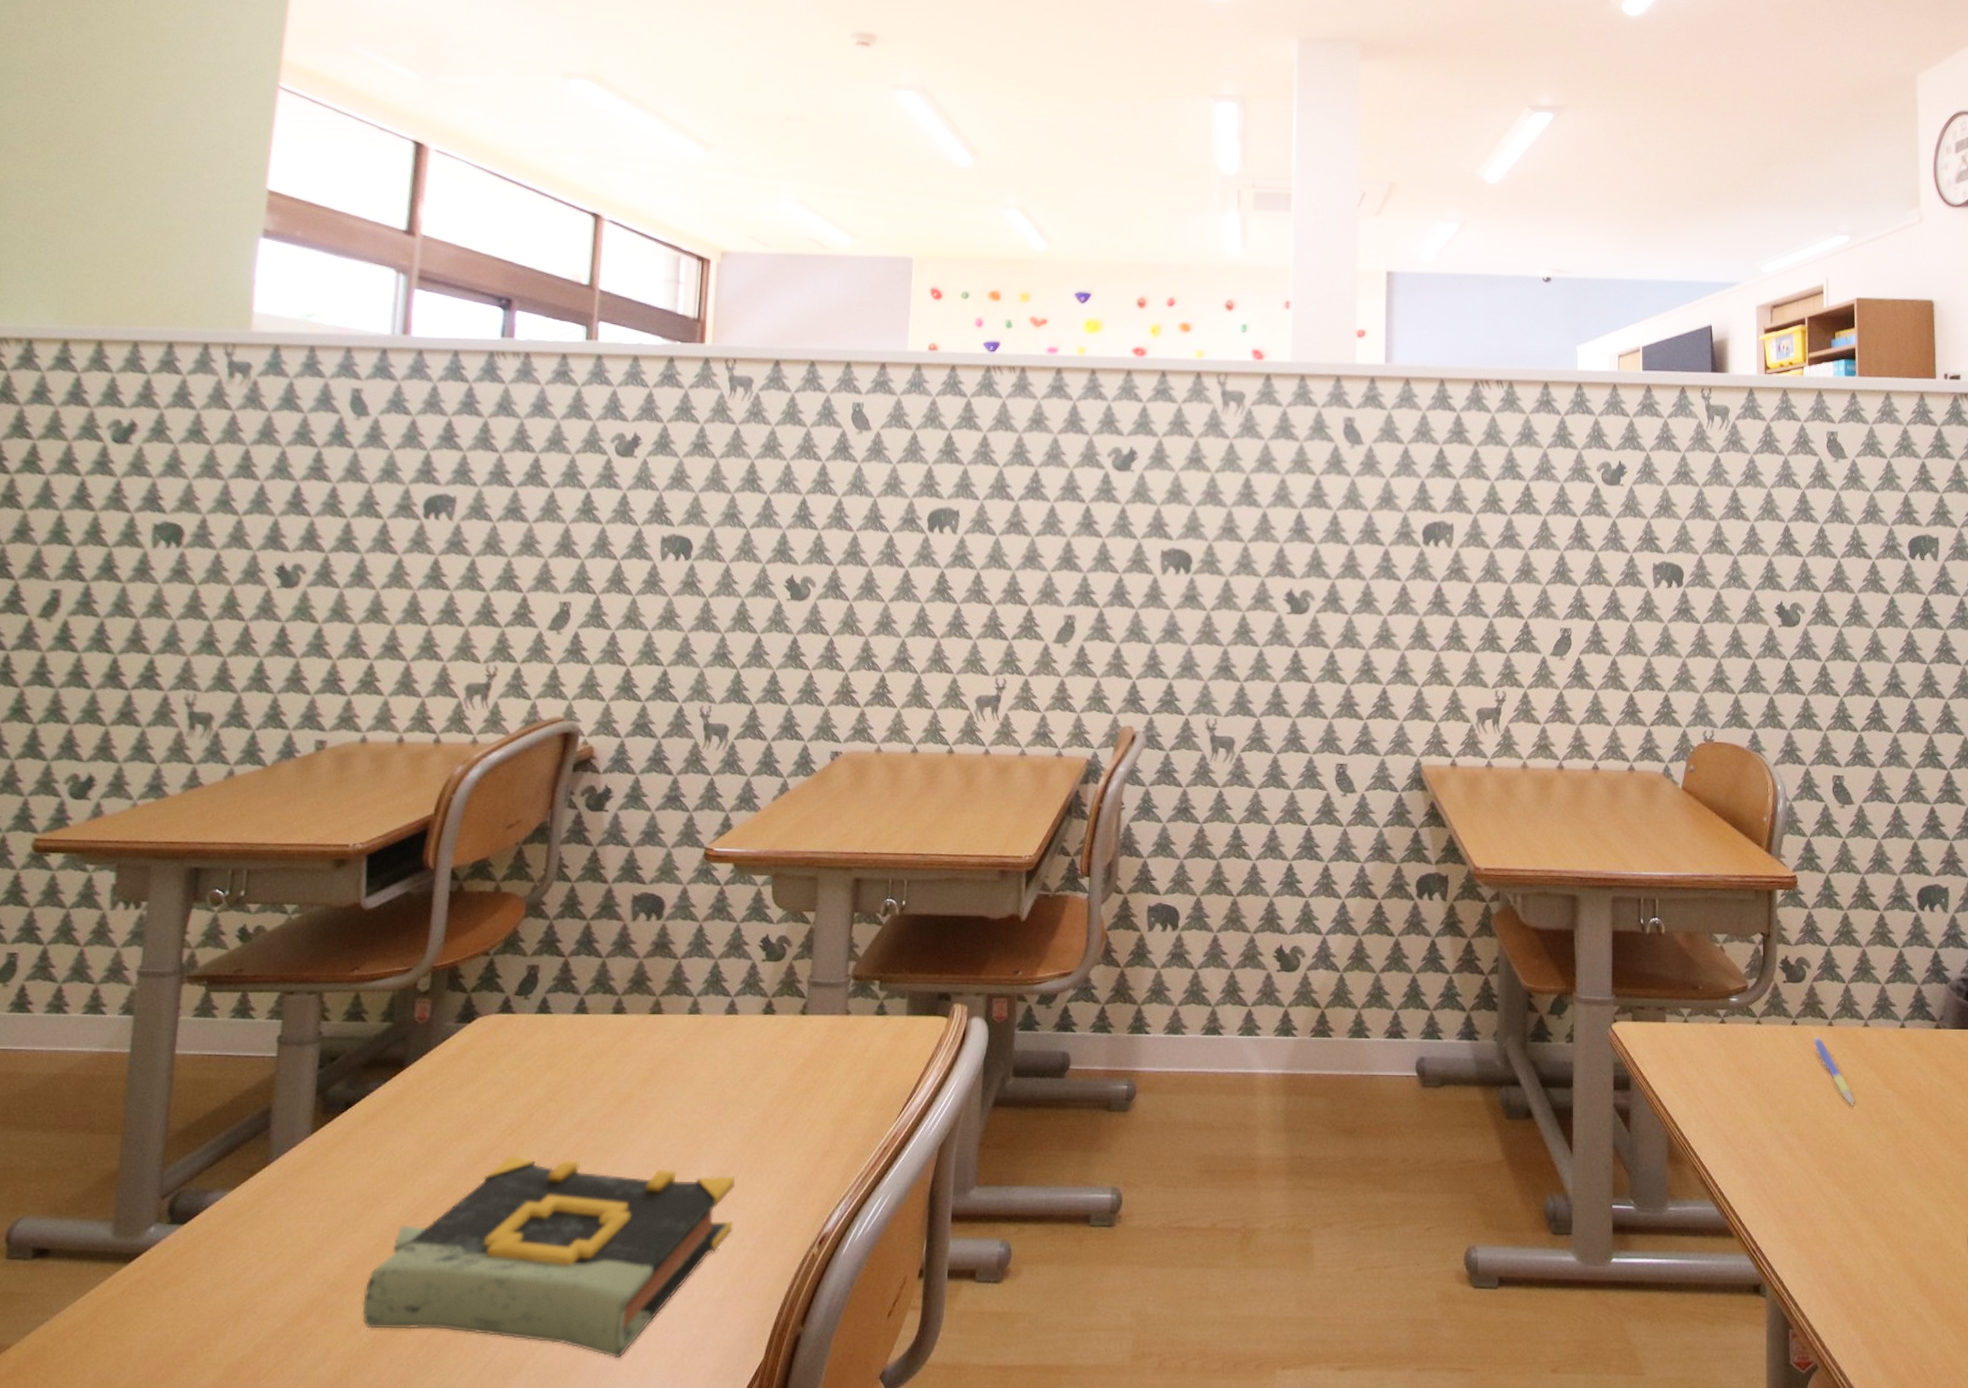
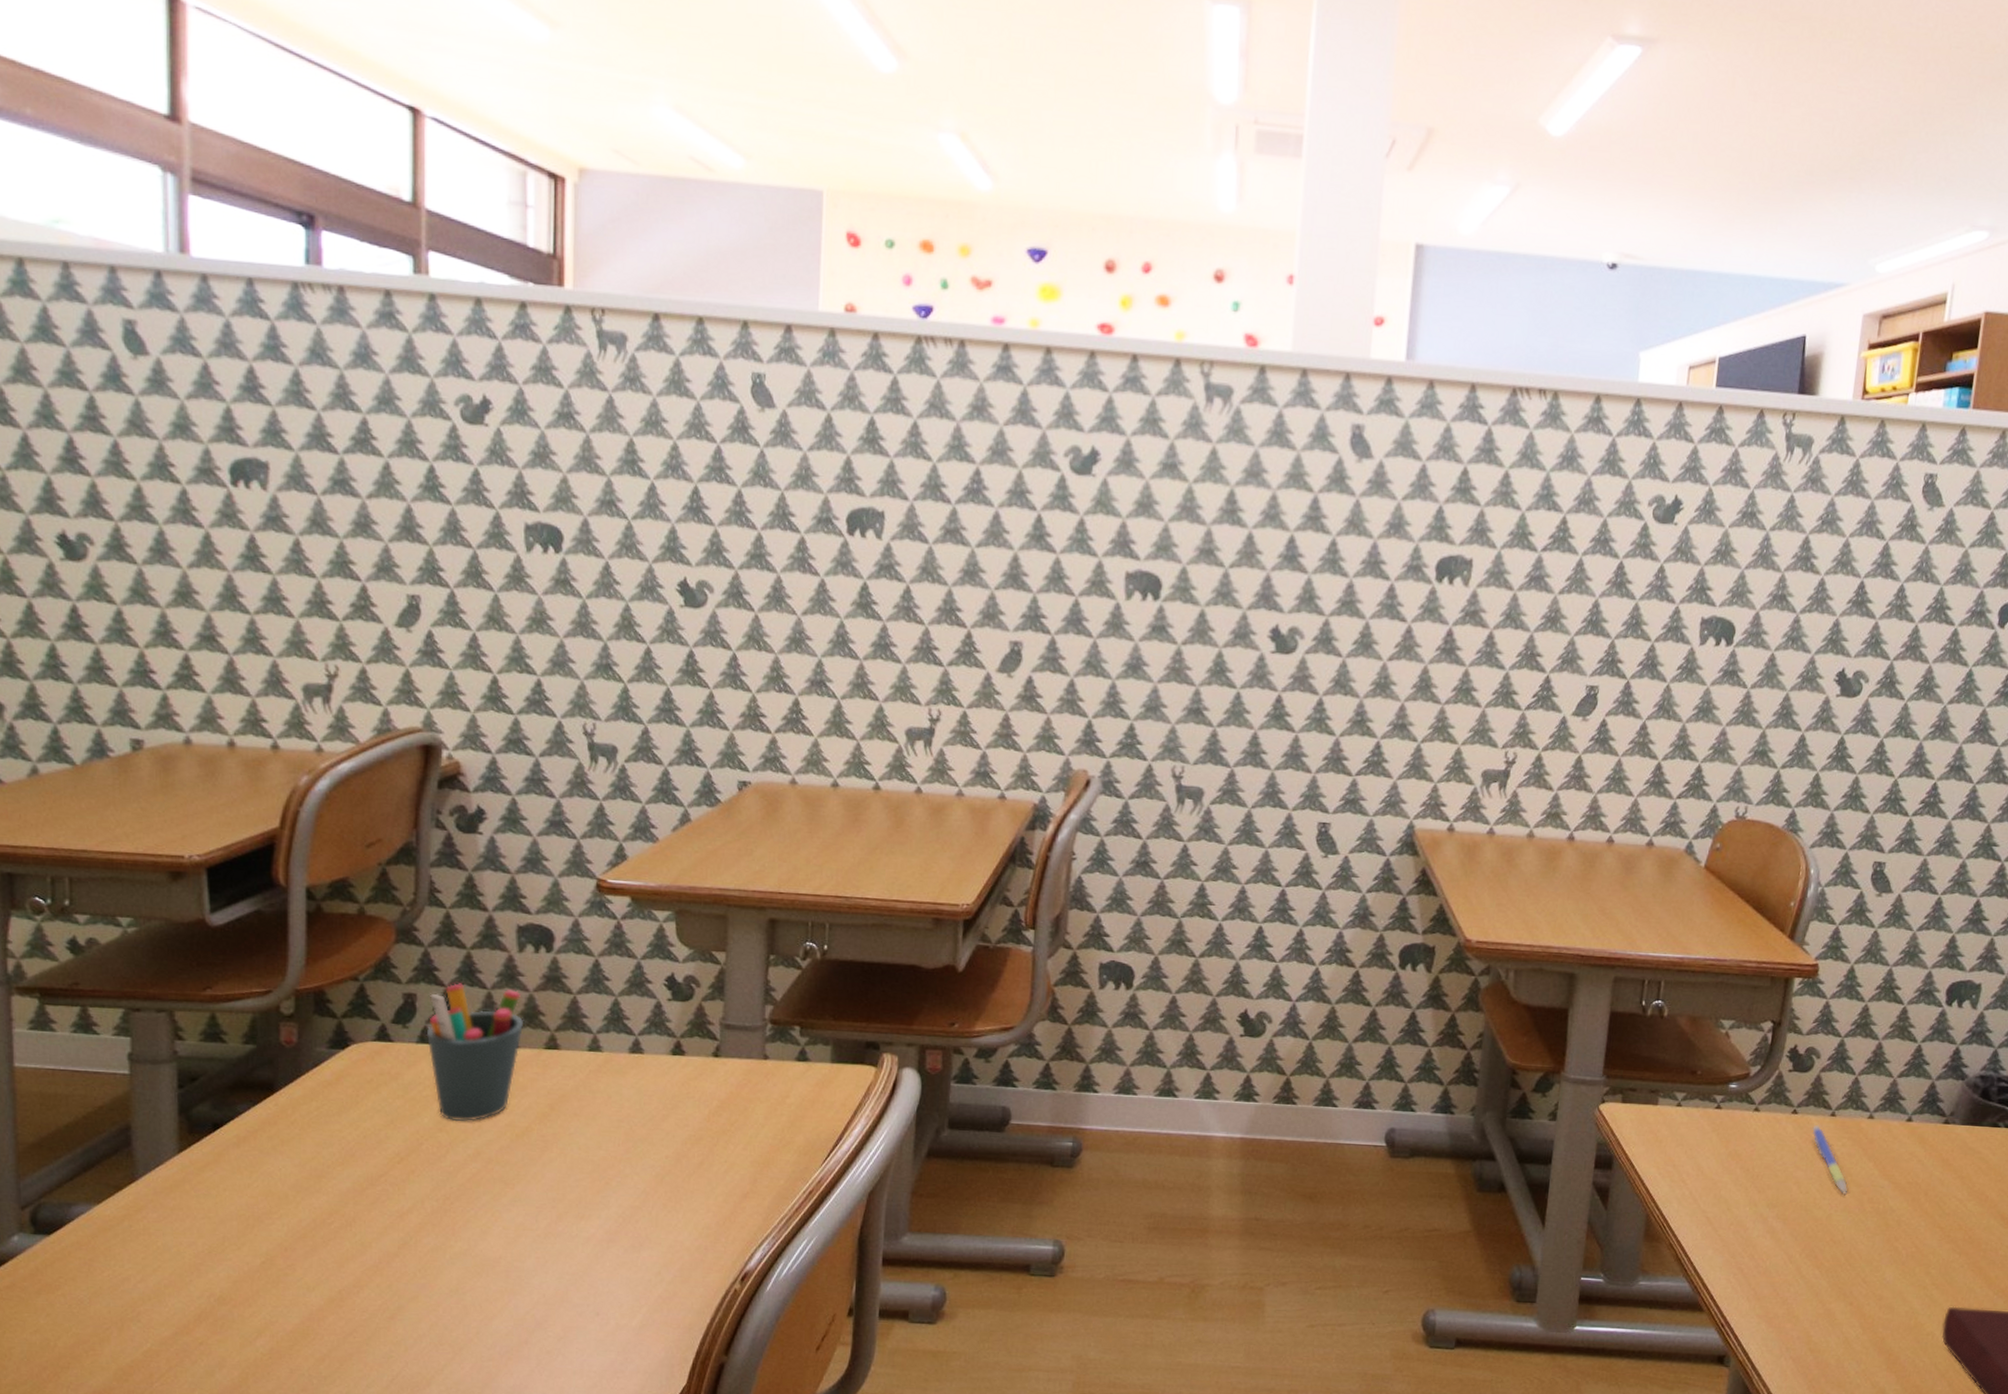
book: present [362,1153,735,1359] -> none [255,1181,648,1378]
pen holder: none [544,953,633,1091] -> present [426,983,524,1122]

